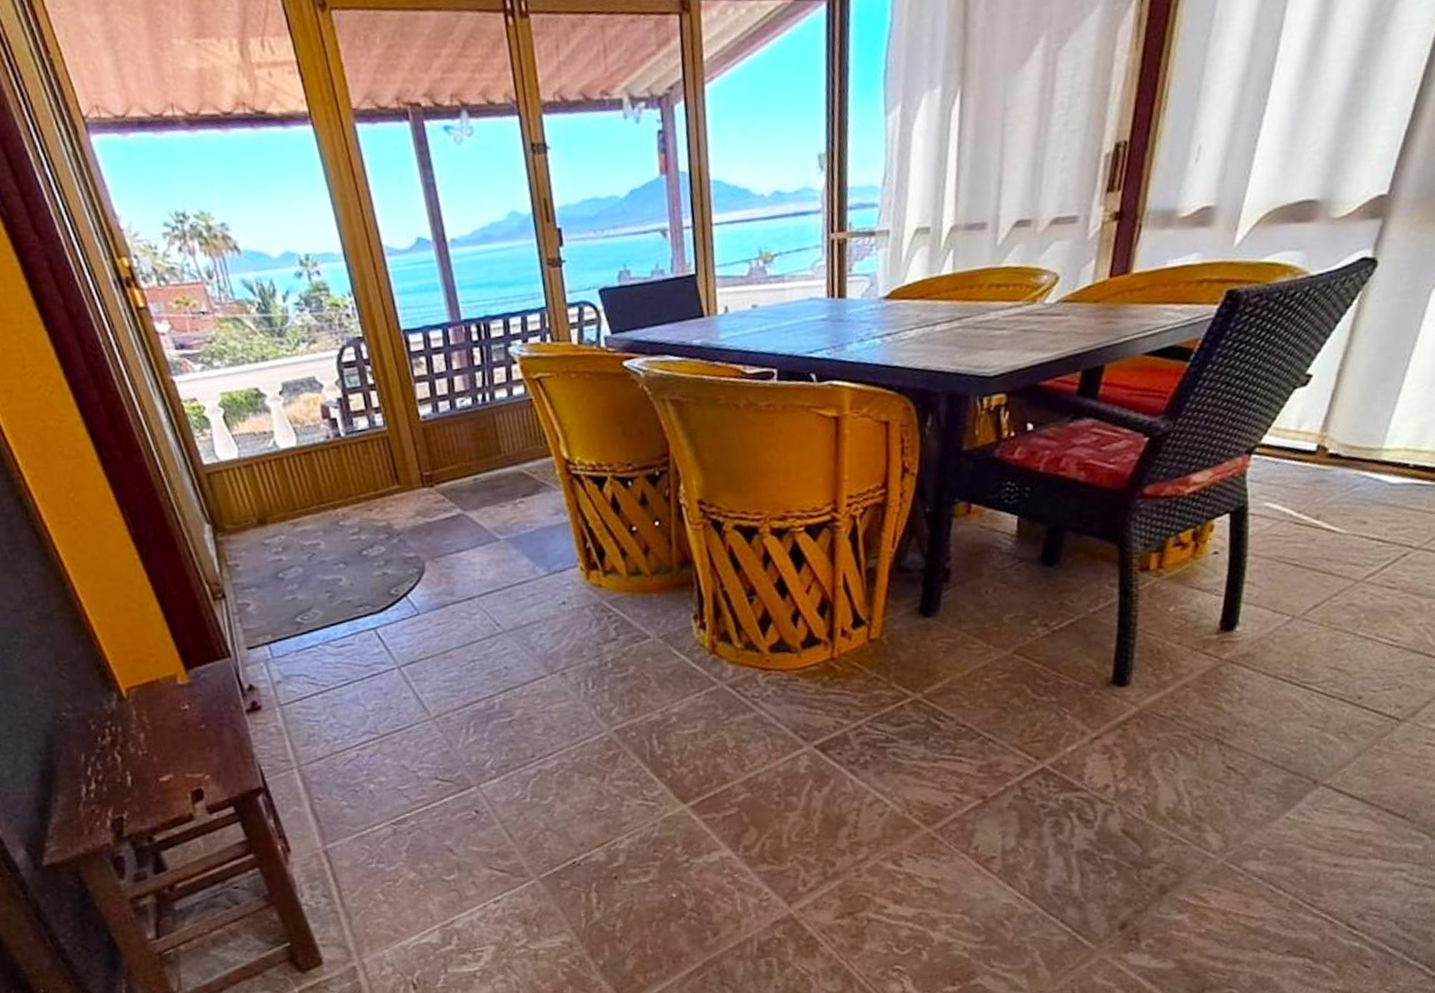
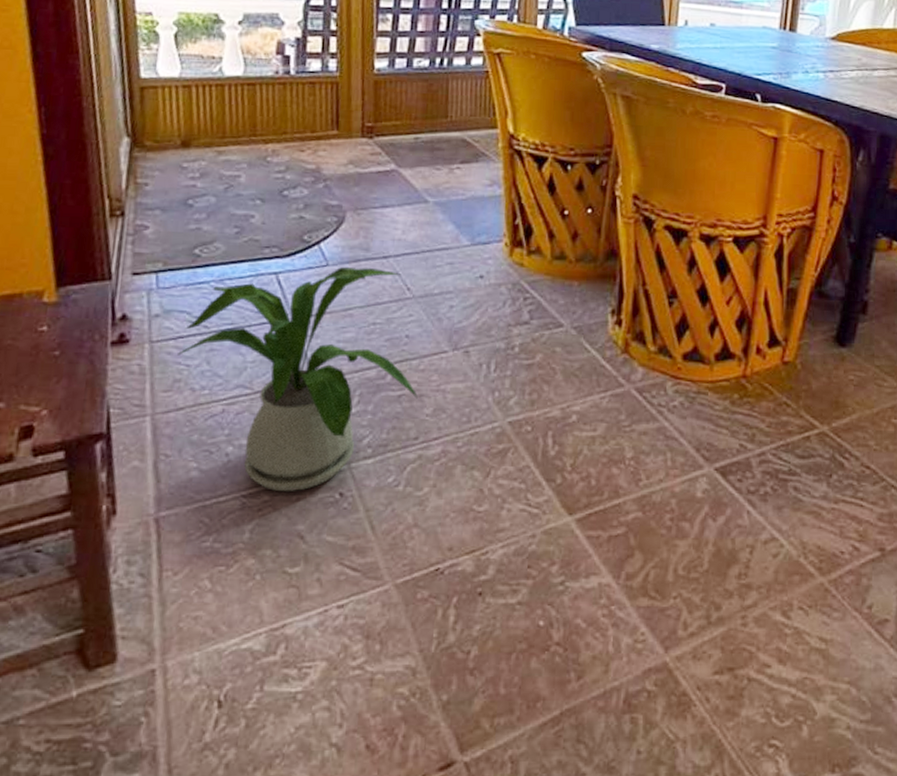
house plant: none [306,610,527,816] -> present [178,267,418,491]

